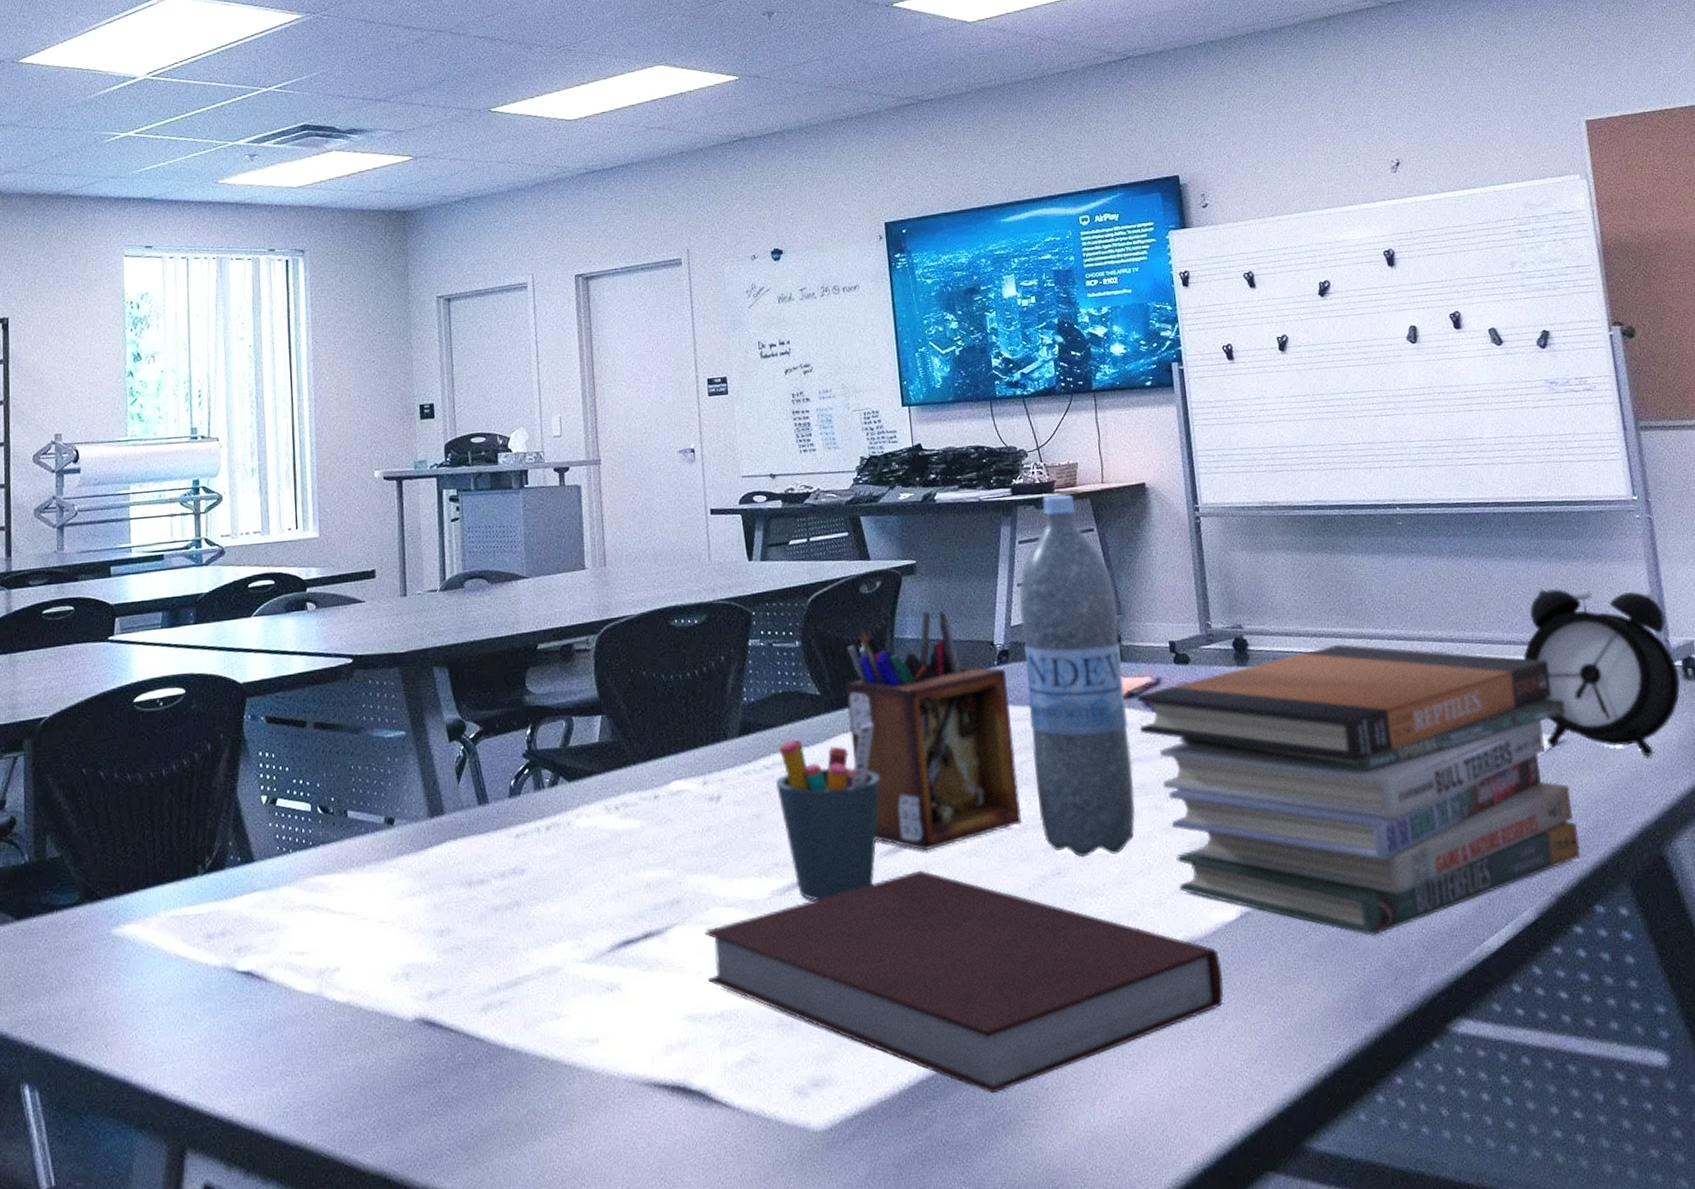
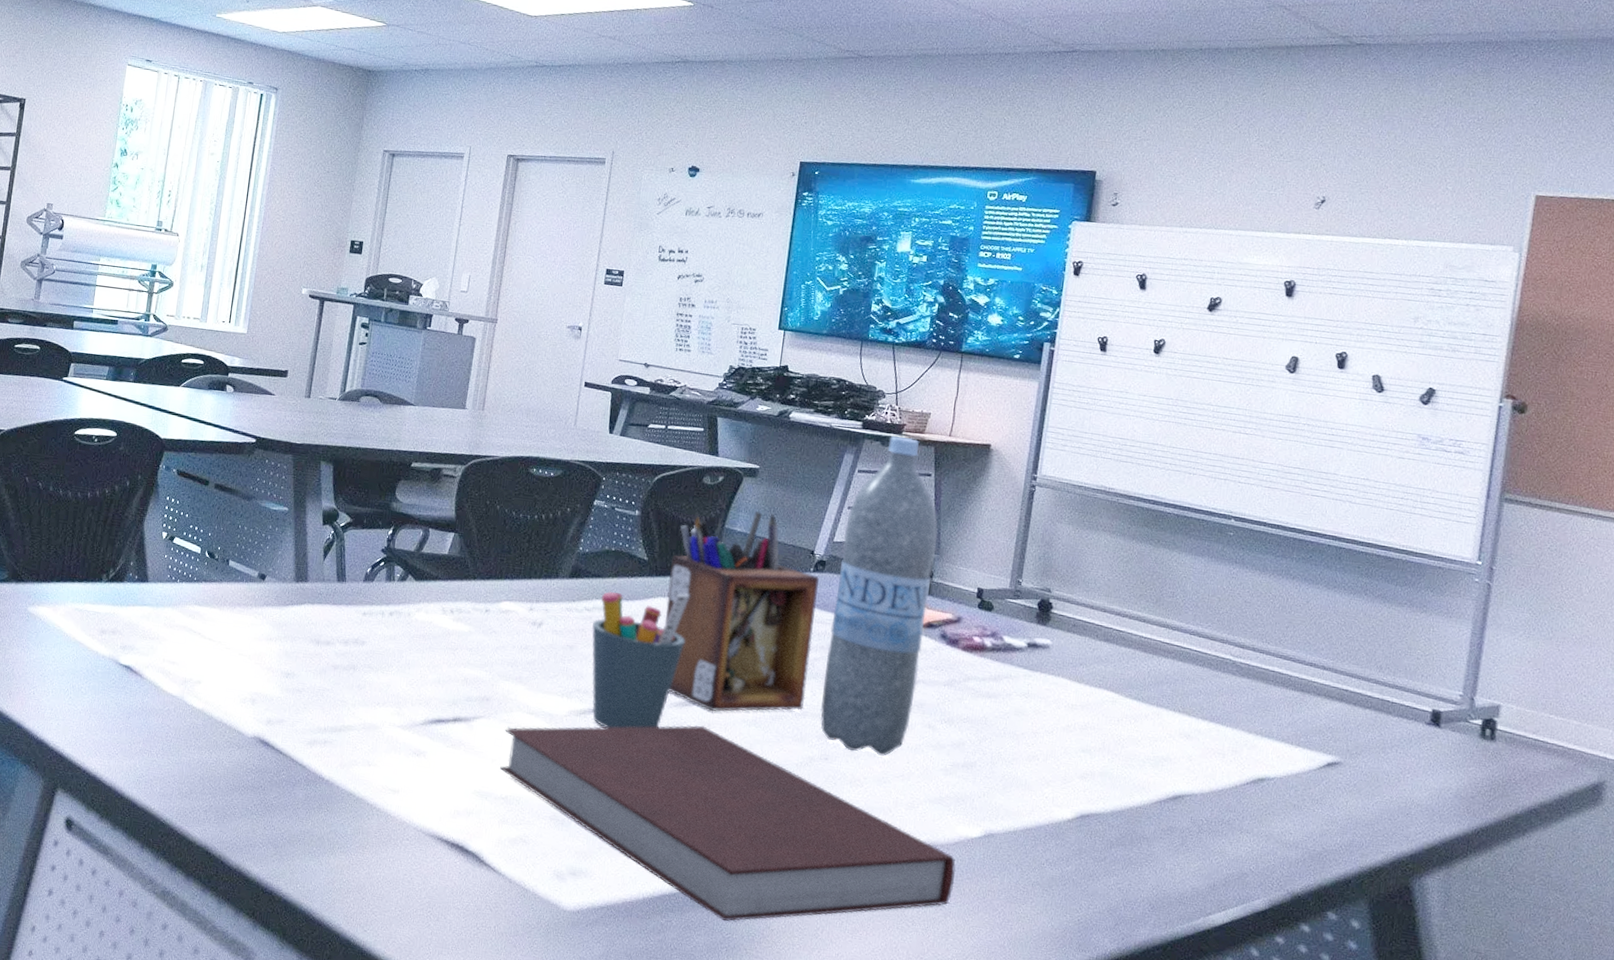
book stack: present [1135,643,1581,936] -> none [930,626,1351,883]
alarm clock: present [1523,586,1681,757] -> none [1320,621,1477,797]

